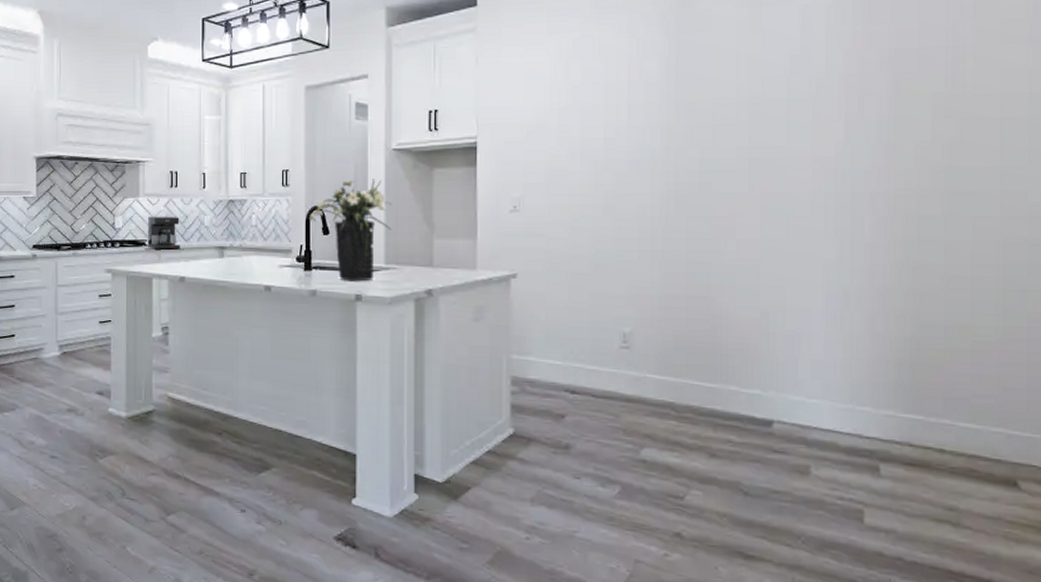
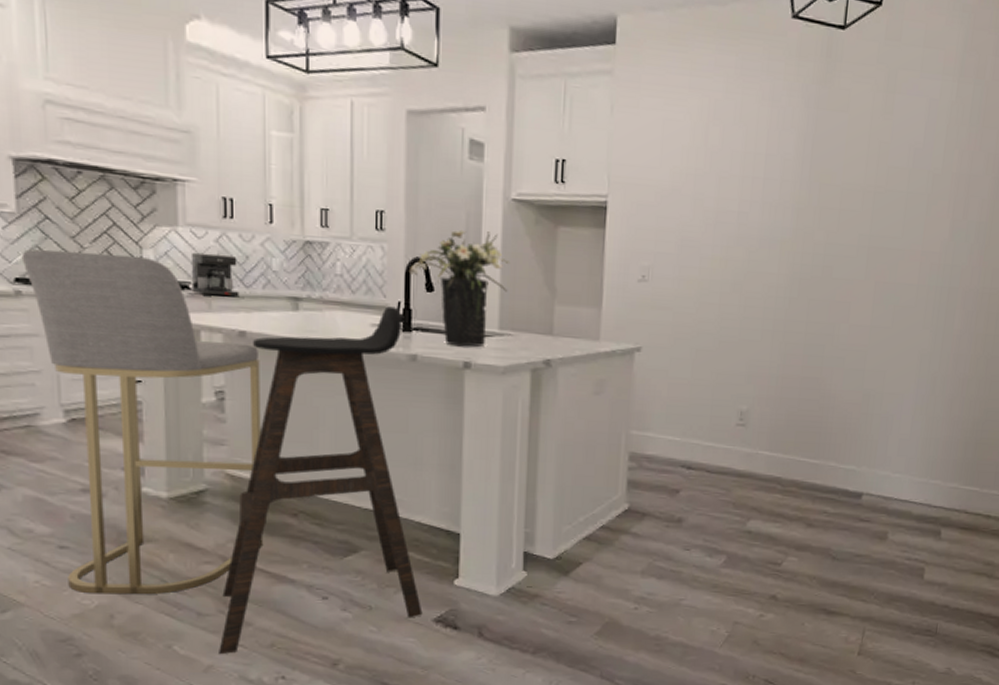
bar stool: none [38,222,195,500] -> present [21,248,264,595]
bar stool: none [160,249,325,558] -> present [219,306,423,655]

